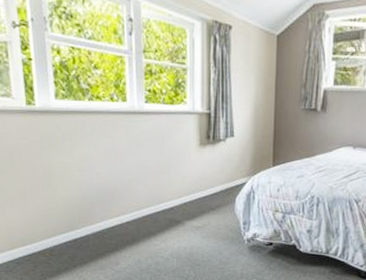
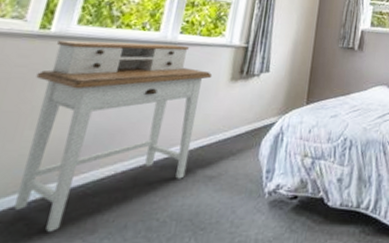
desk: none [38,113,183,264] -> present [14,40,213,233]

